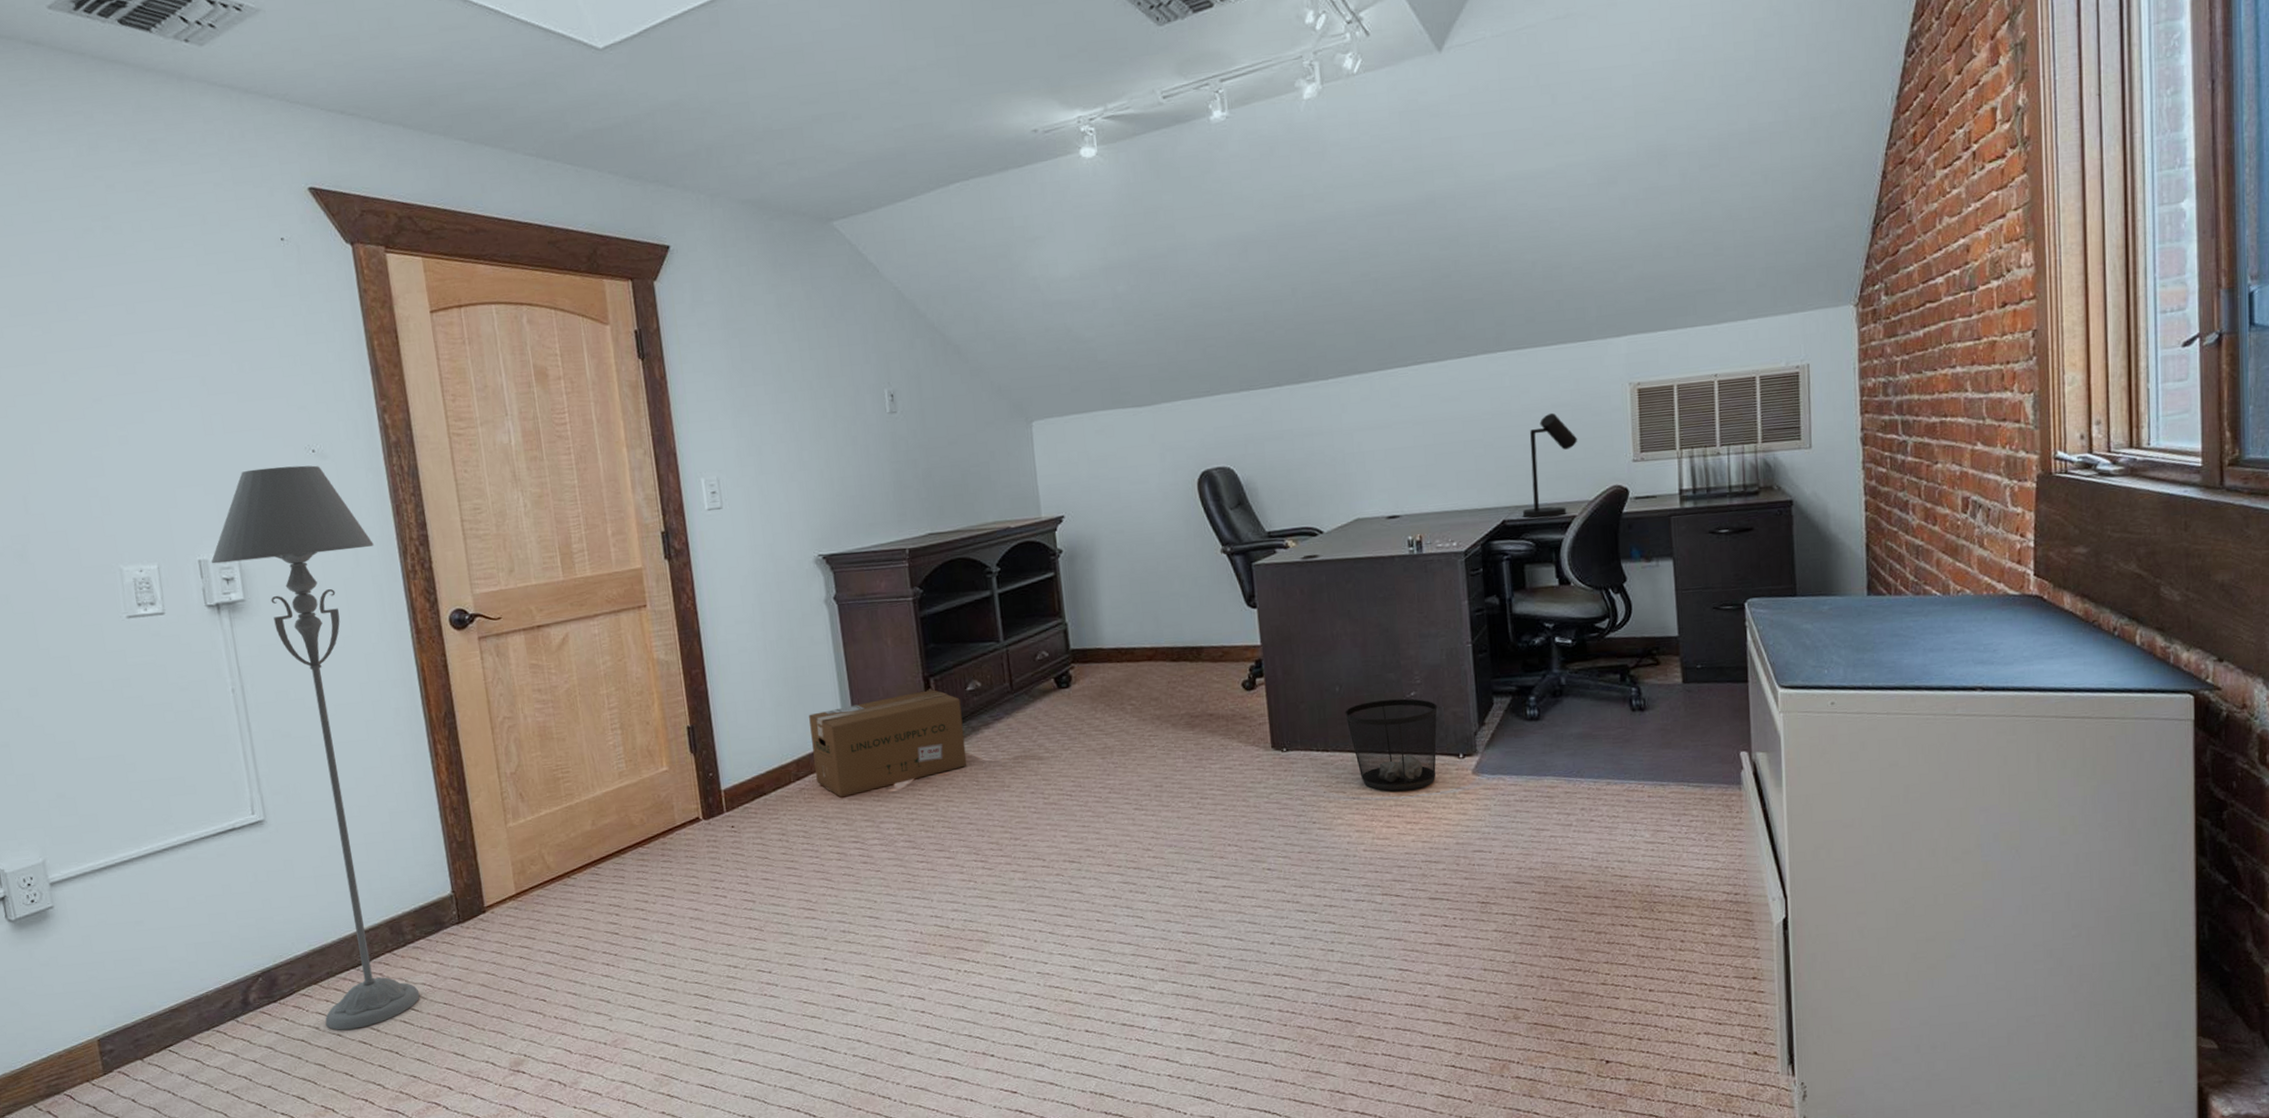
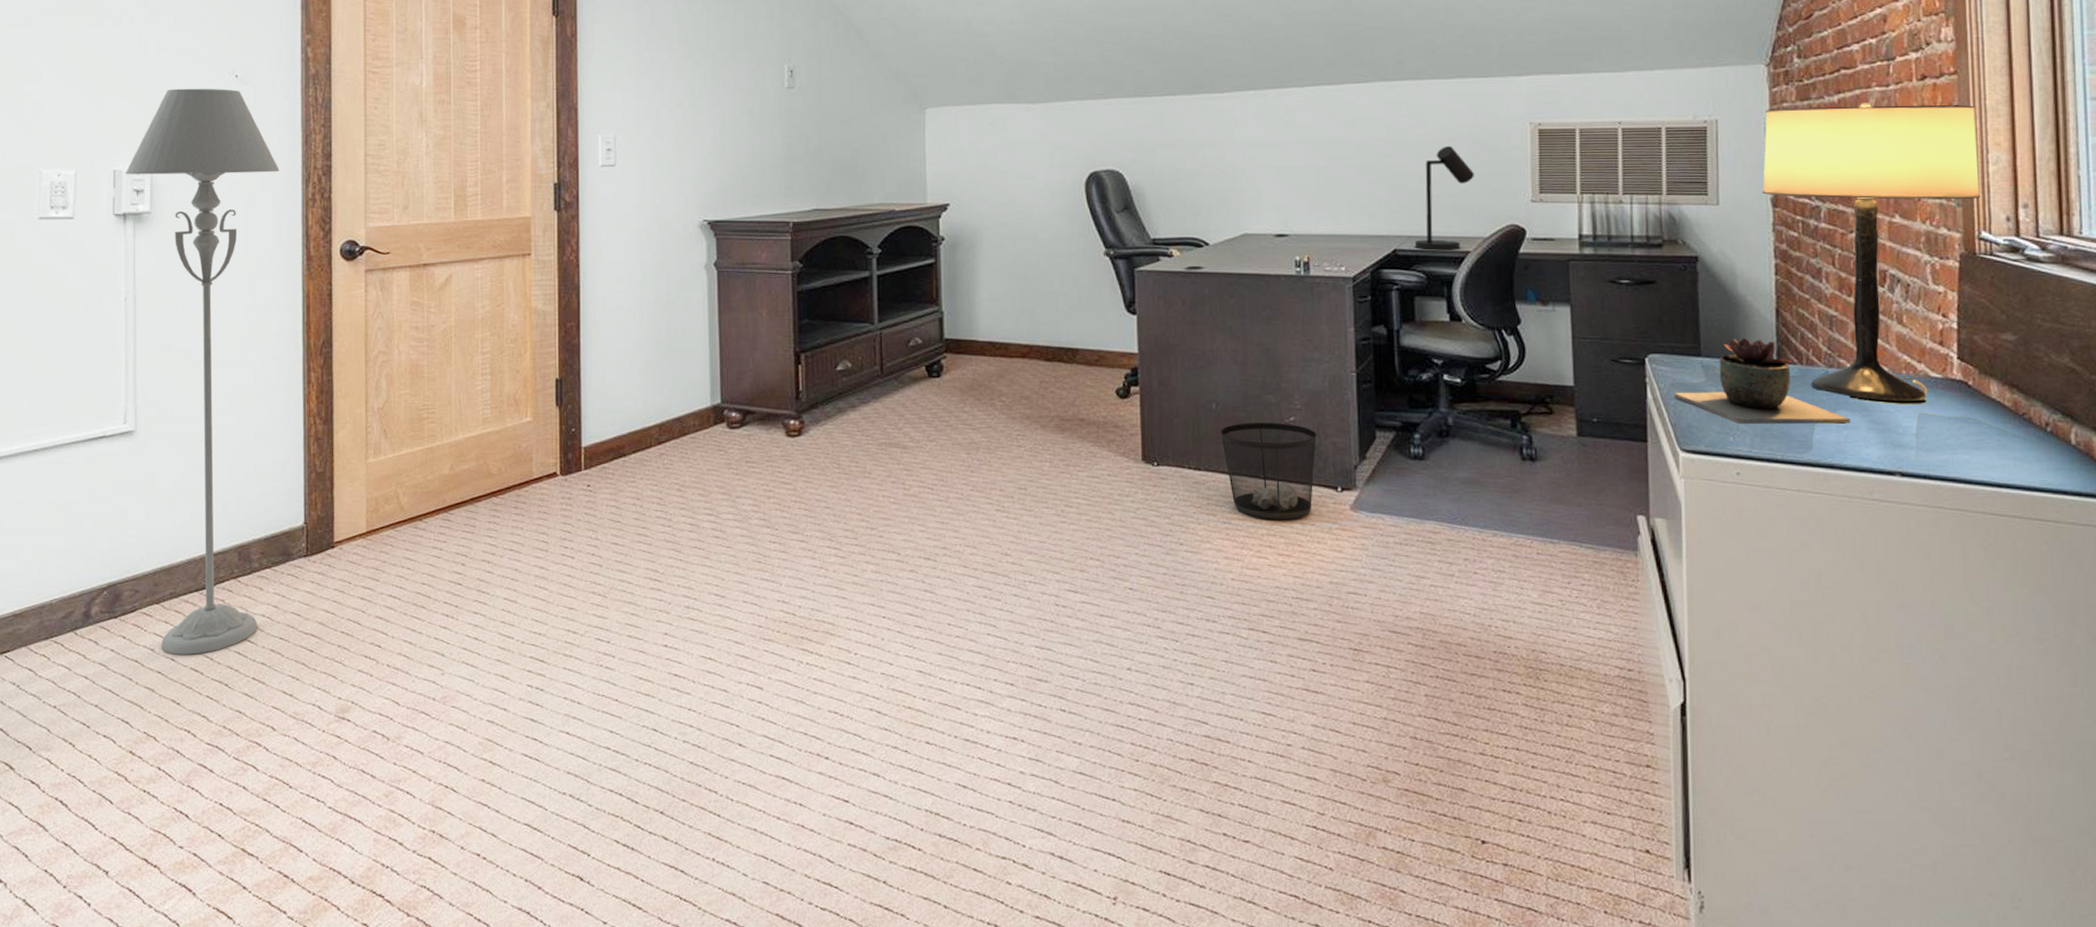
box: present [809,689,967,798] -> none [677,365,830,467]
succulent plant: none [1771,574,1936,658] -> present [1673,338,1851,425]
table lamp: none [1852,328,2057,622] -> present [1762,102,1981,402]

